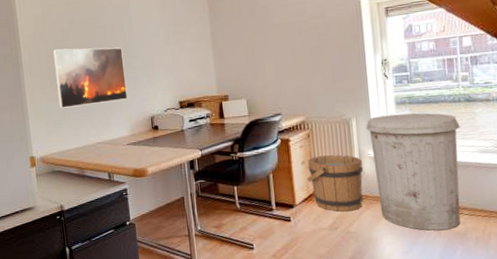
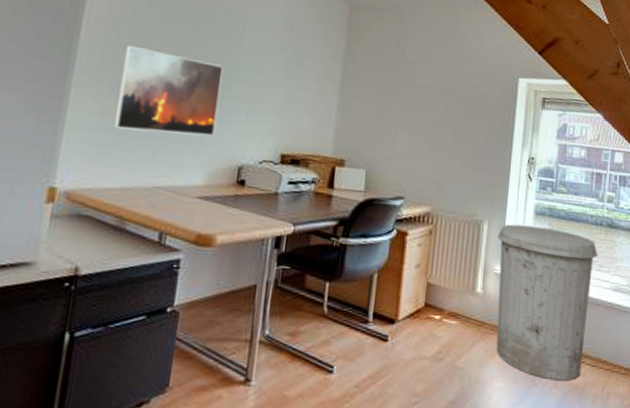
bucket: present [307,154,364,212] -> none [418,260,486,340]

